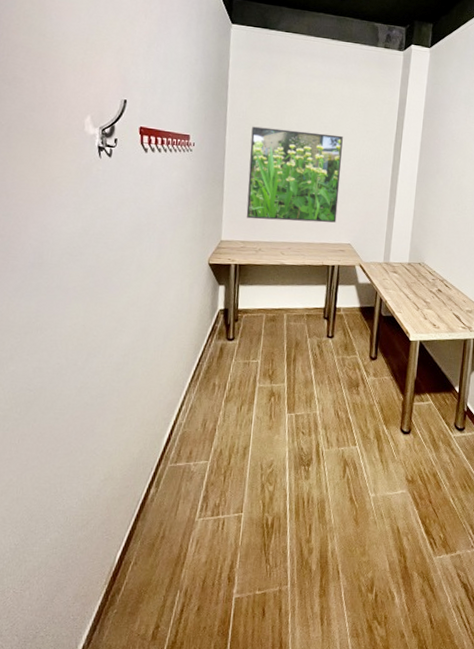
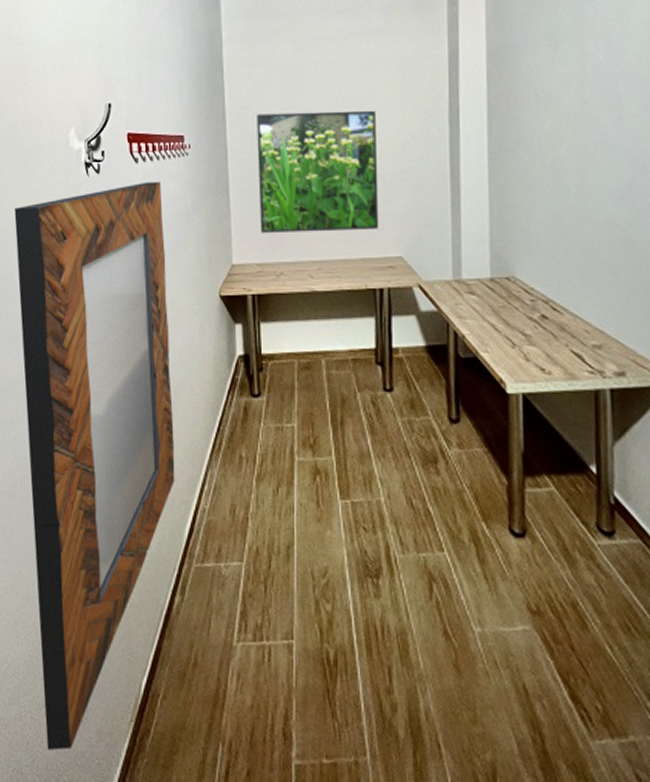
home mirror: none [25,168,167,615] -> present [14,181,175,751]

